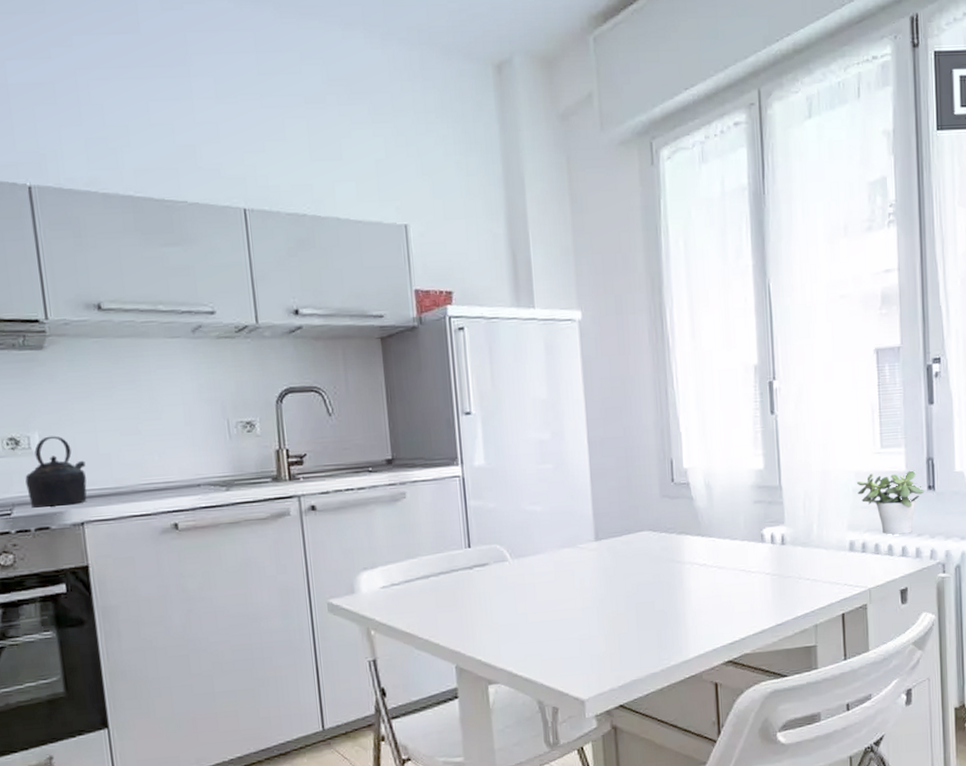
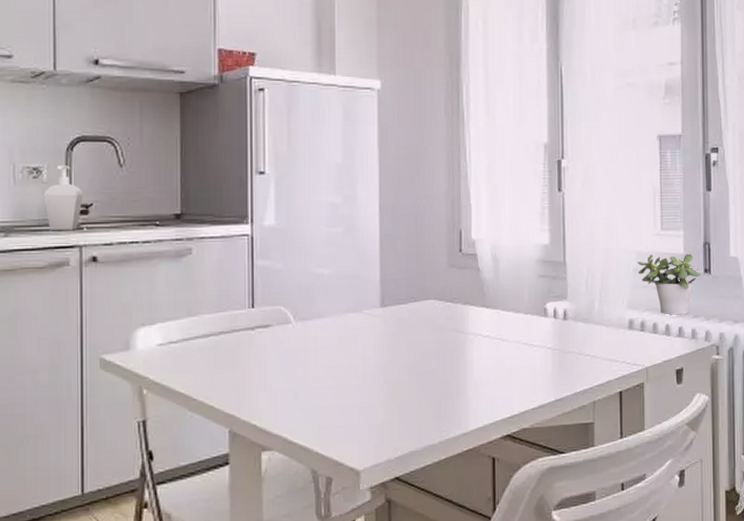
soap bottle: none [259,417,297,482] -> present [44,165,83,230]

